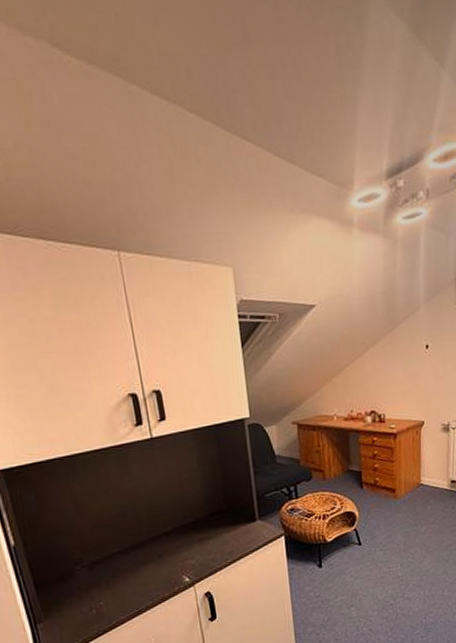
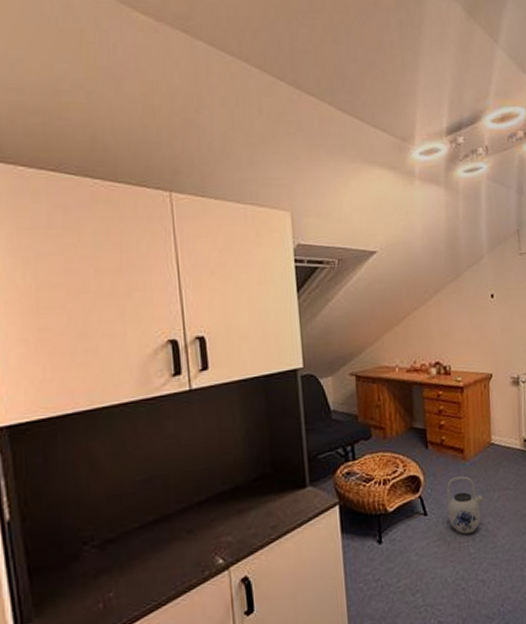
teapot: none [378,512,413,561] -> present [446,476,485,534]

